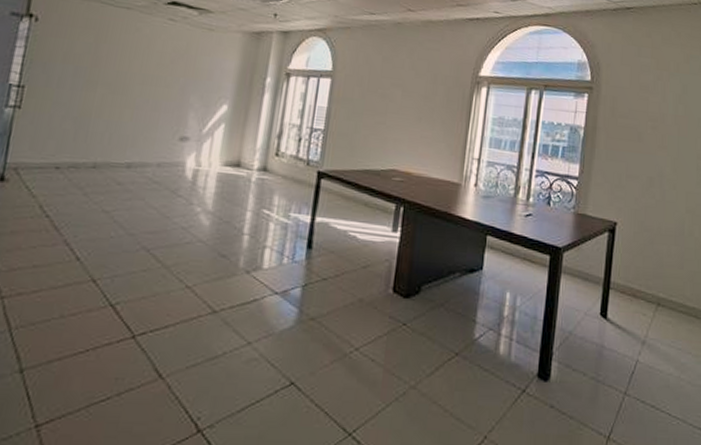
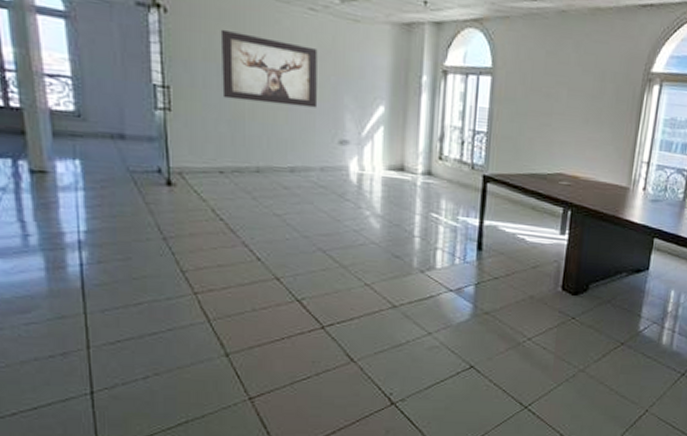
wall art: none [73,35,172,107] -> present [220,29,318,108]

